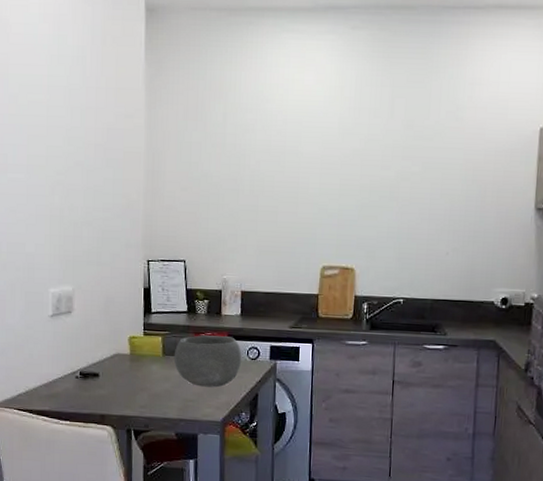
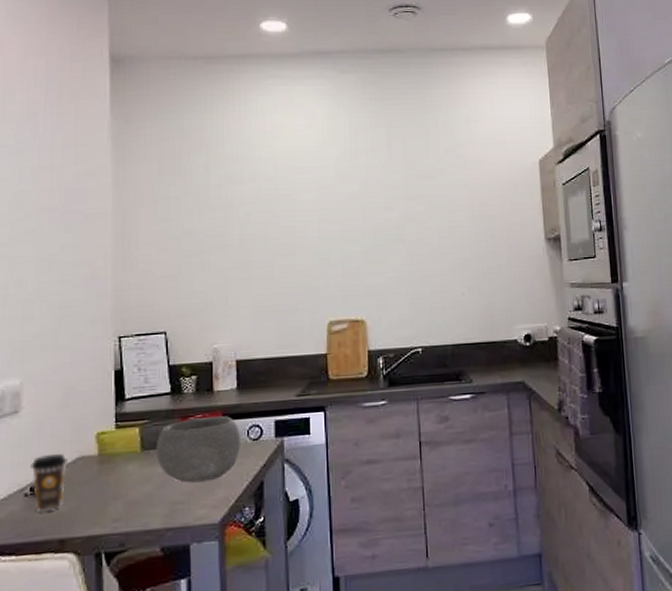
coffee cup: none [80,349,107,393] -> present [30,454,67,512]

